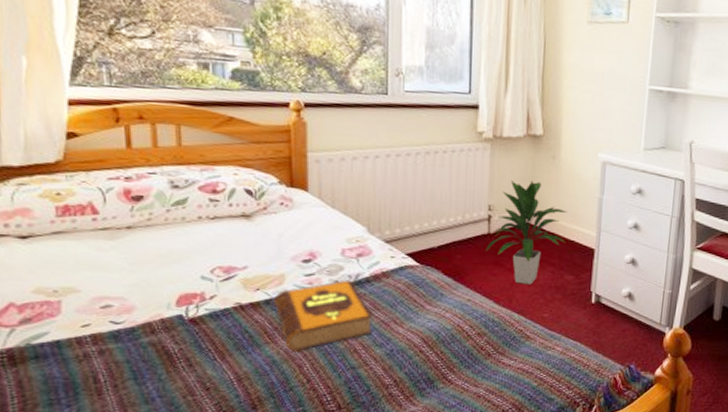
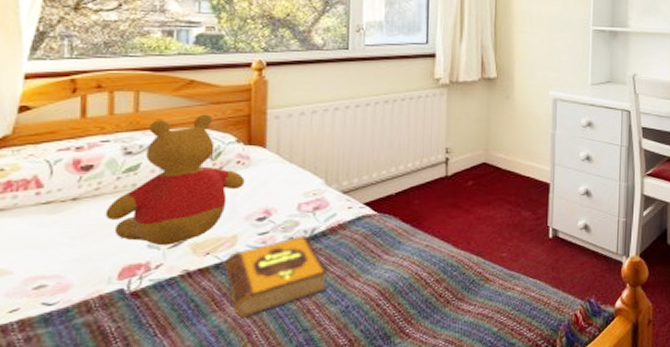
teddy bear: none [159,152,289,279] -> present [105,114,245,246]
indoor plant: present [486,180,568,285] -> none [443,121,523,225]

